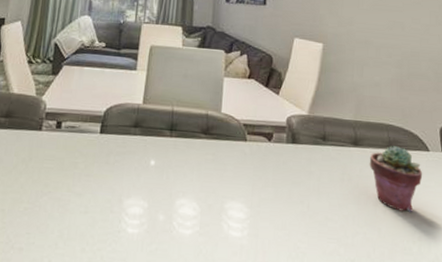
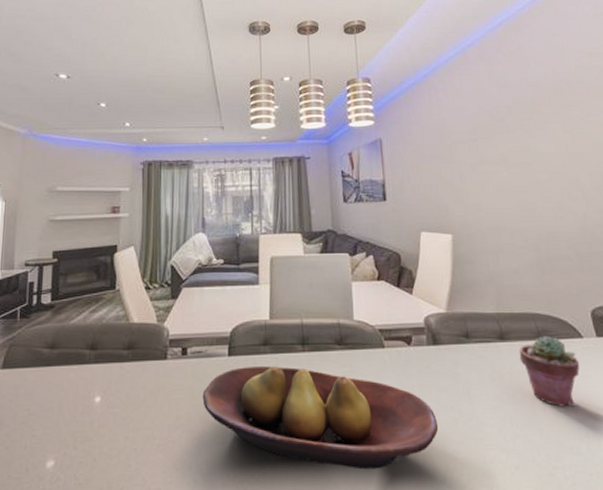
fruit bowl: none [71,145,287,250] -> present [202,366,439,470]

